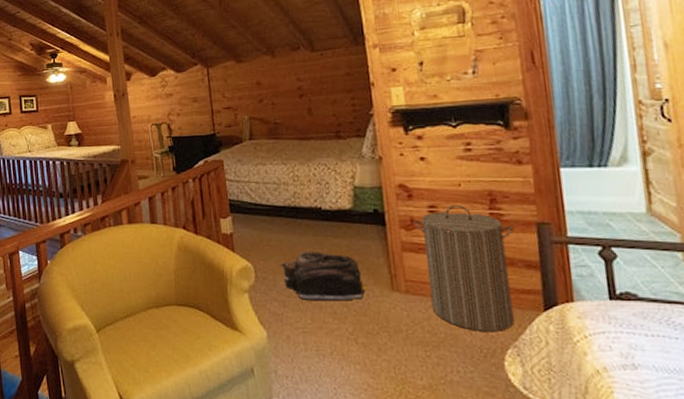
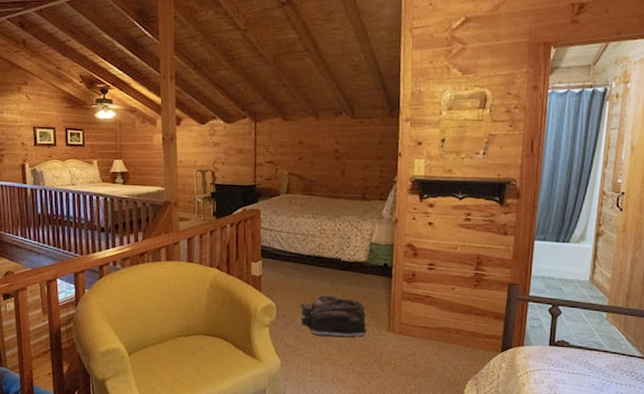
laundry hamper: present [414,205,514,331] -> none [415,265,491,366]

